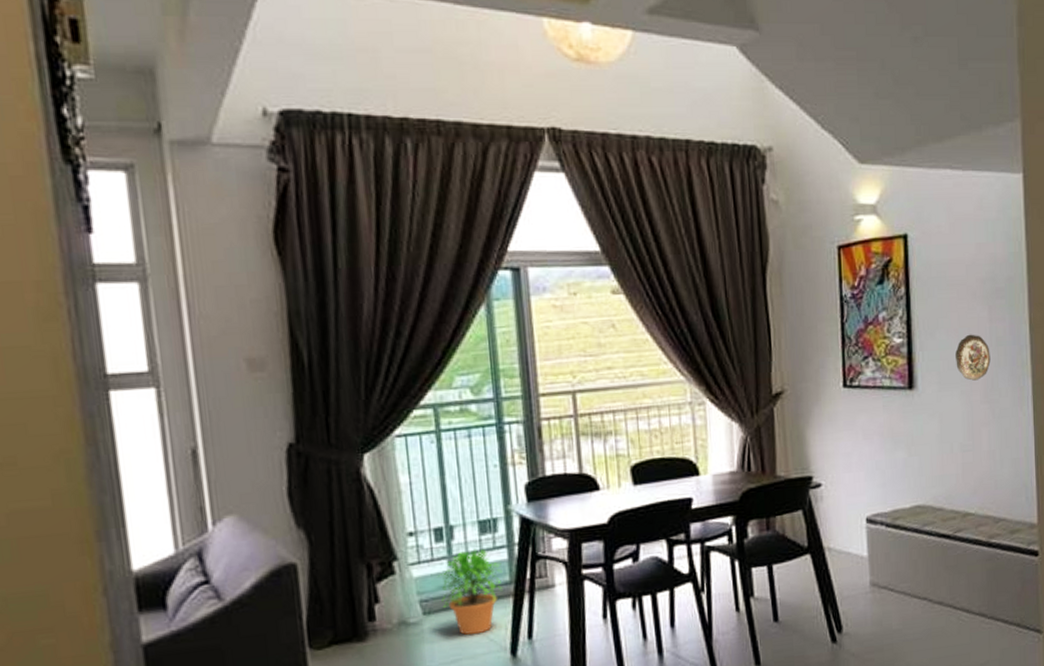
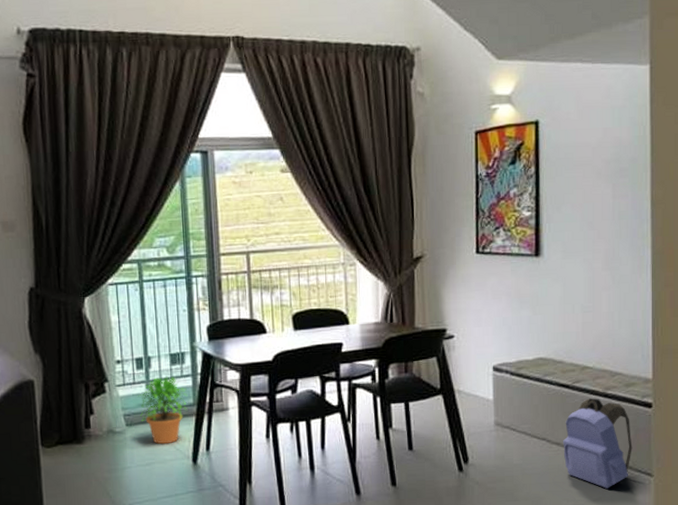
backpack: none [946,548,1020,651] -> present [563,398,632,489]
decorative plate: present [955,334,991,381] -> none [580,208,613,250]

